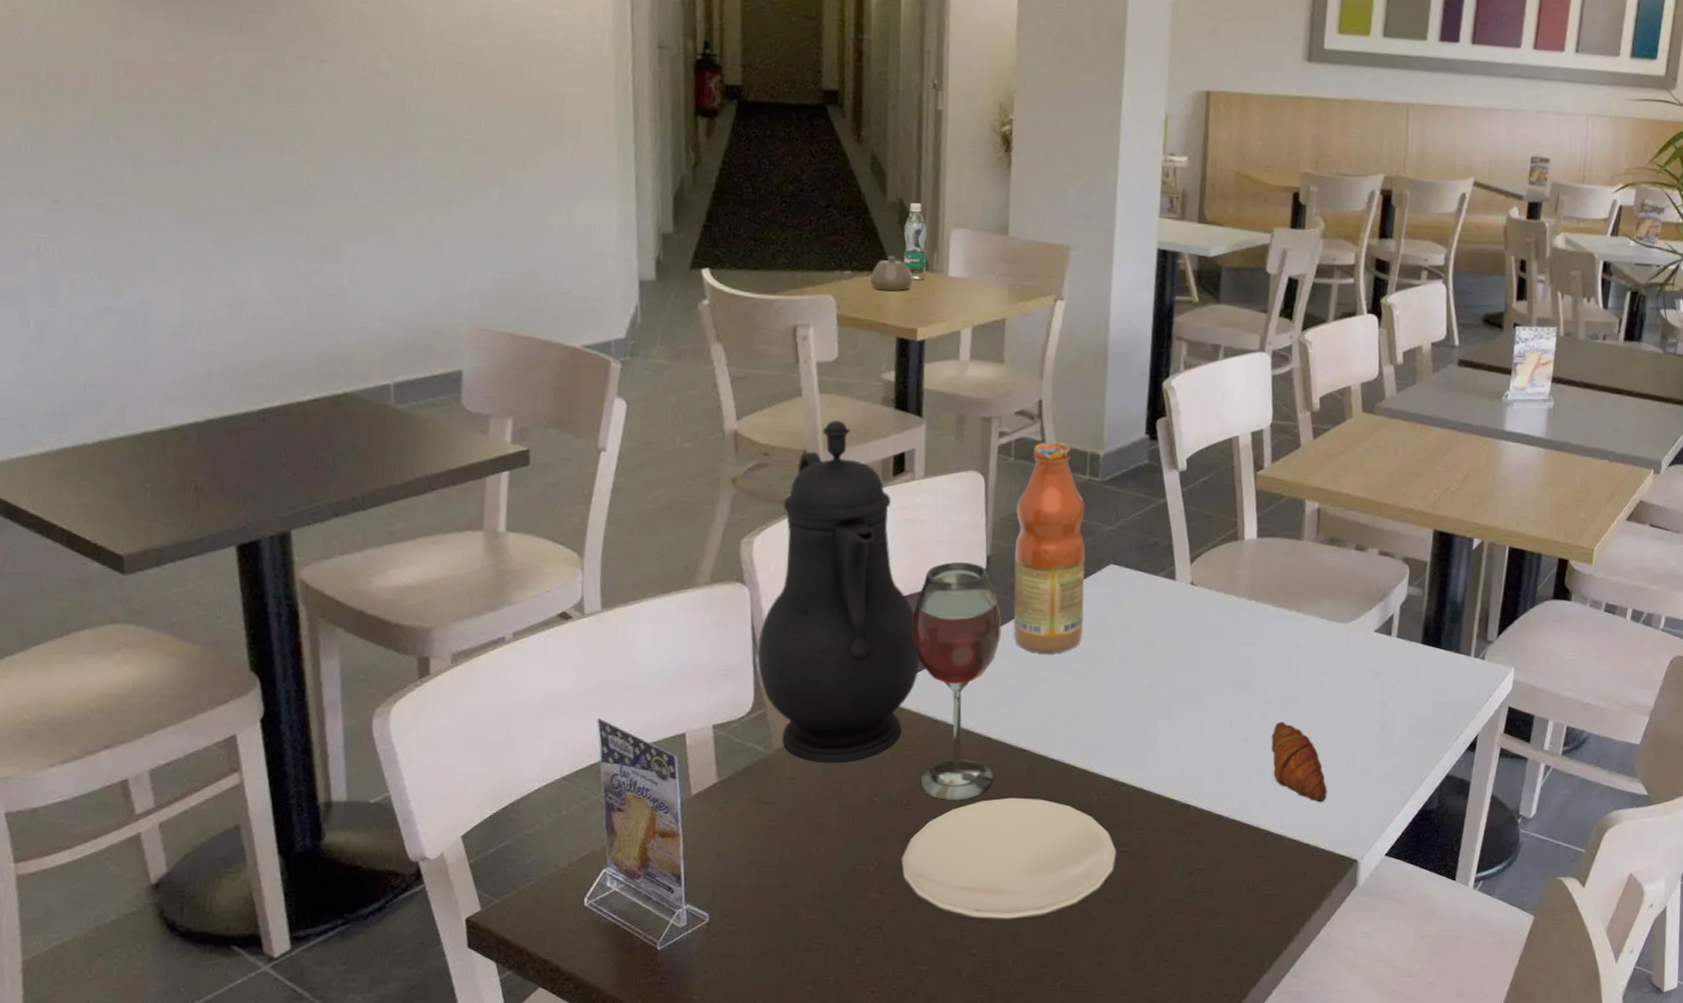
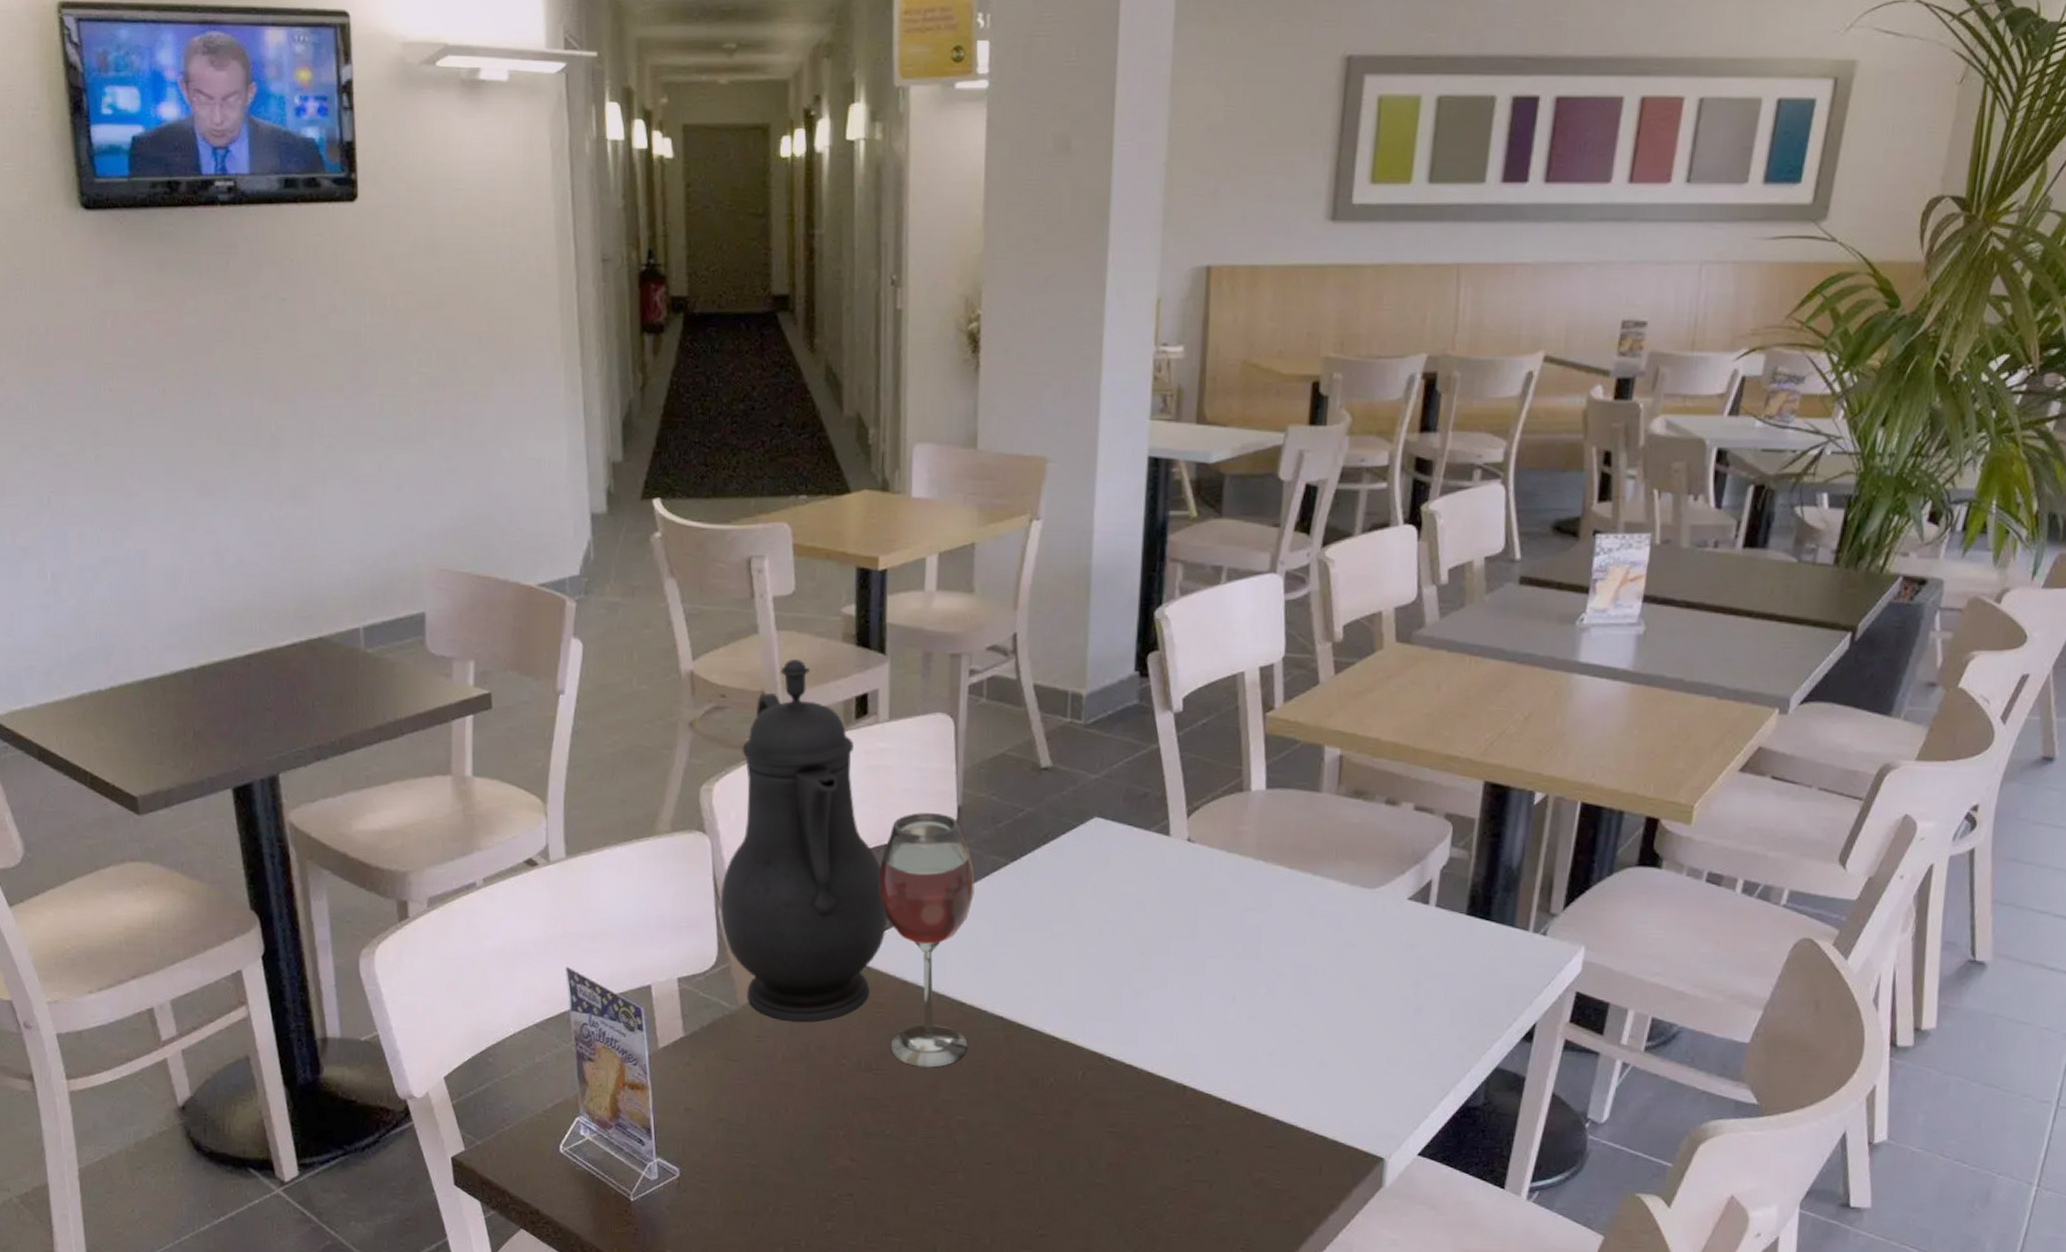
sugar bowl: present [870,255,912,292] -> none [827,477,872,517]
saucer: present [900,797,1118,920] -> none [871,1067,1105,1197]
bottle: present [903,203,927,281] -> none [862,417,888,504]
juice bottle: present [1013,442,1086,653] -> none [987,681,1067,914]
croissant: present [1271,721,1327,801] -> none [1281,998,1348,1090]

